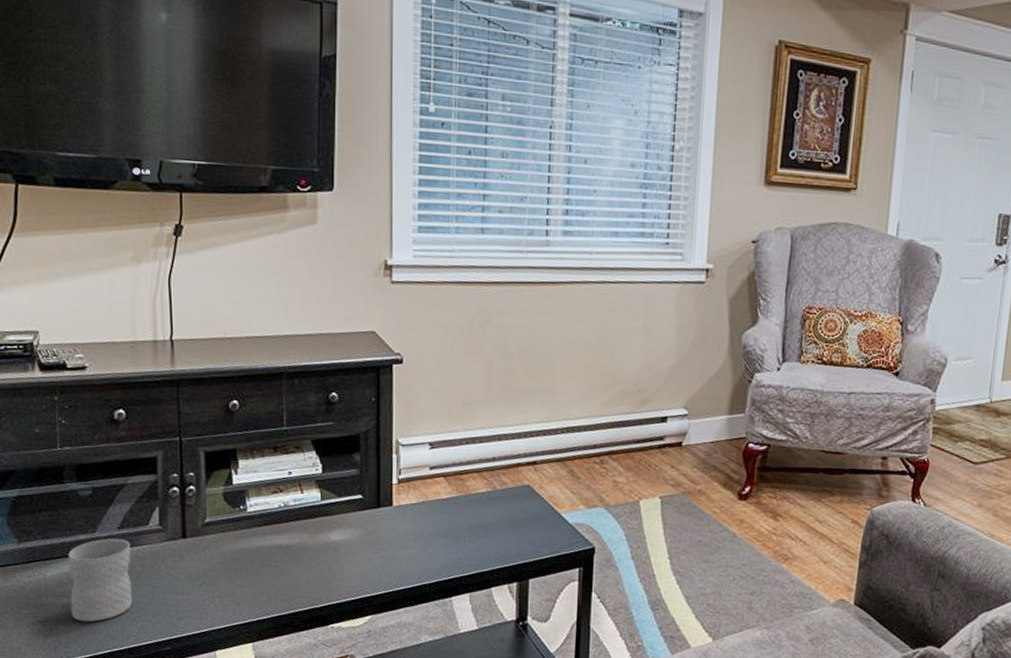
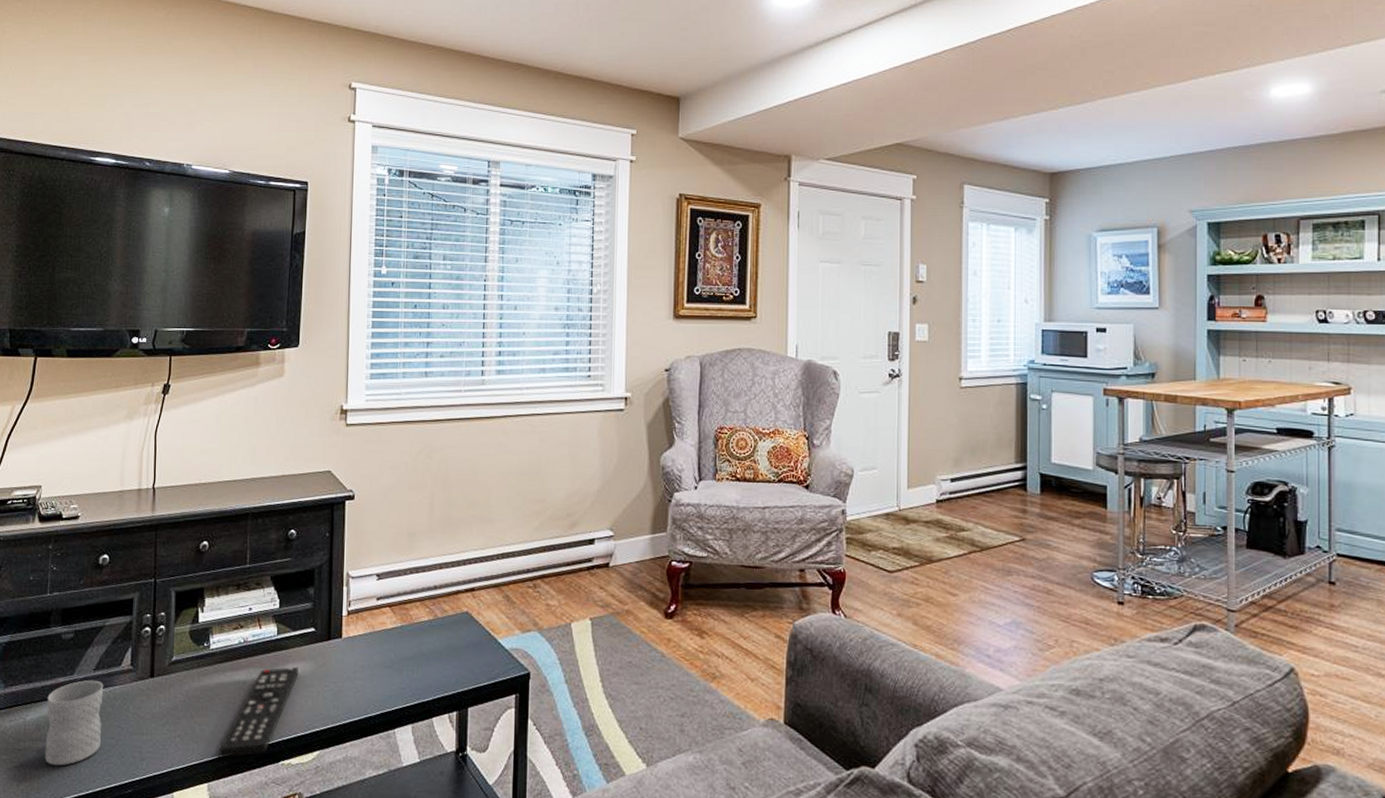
remote control: none [262,532,346,620] -> present [218,666,298,758]

